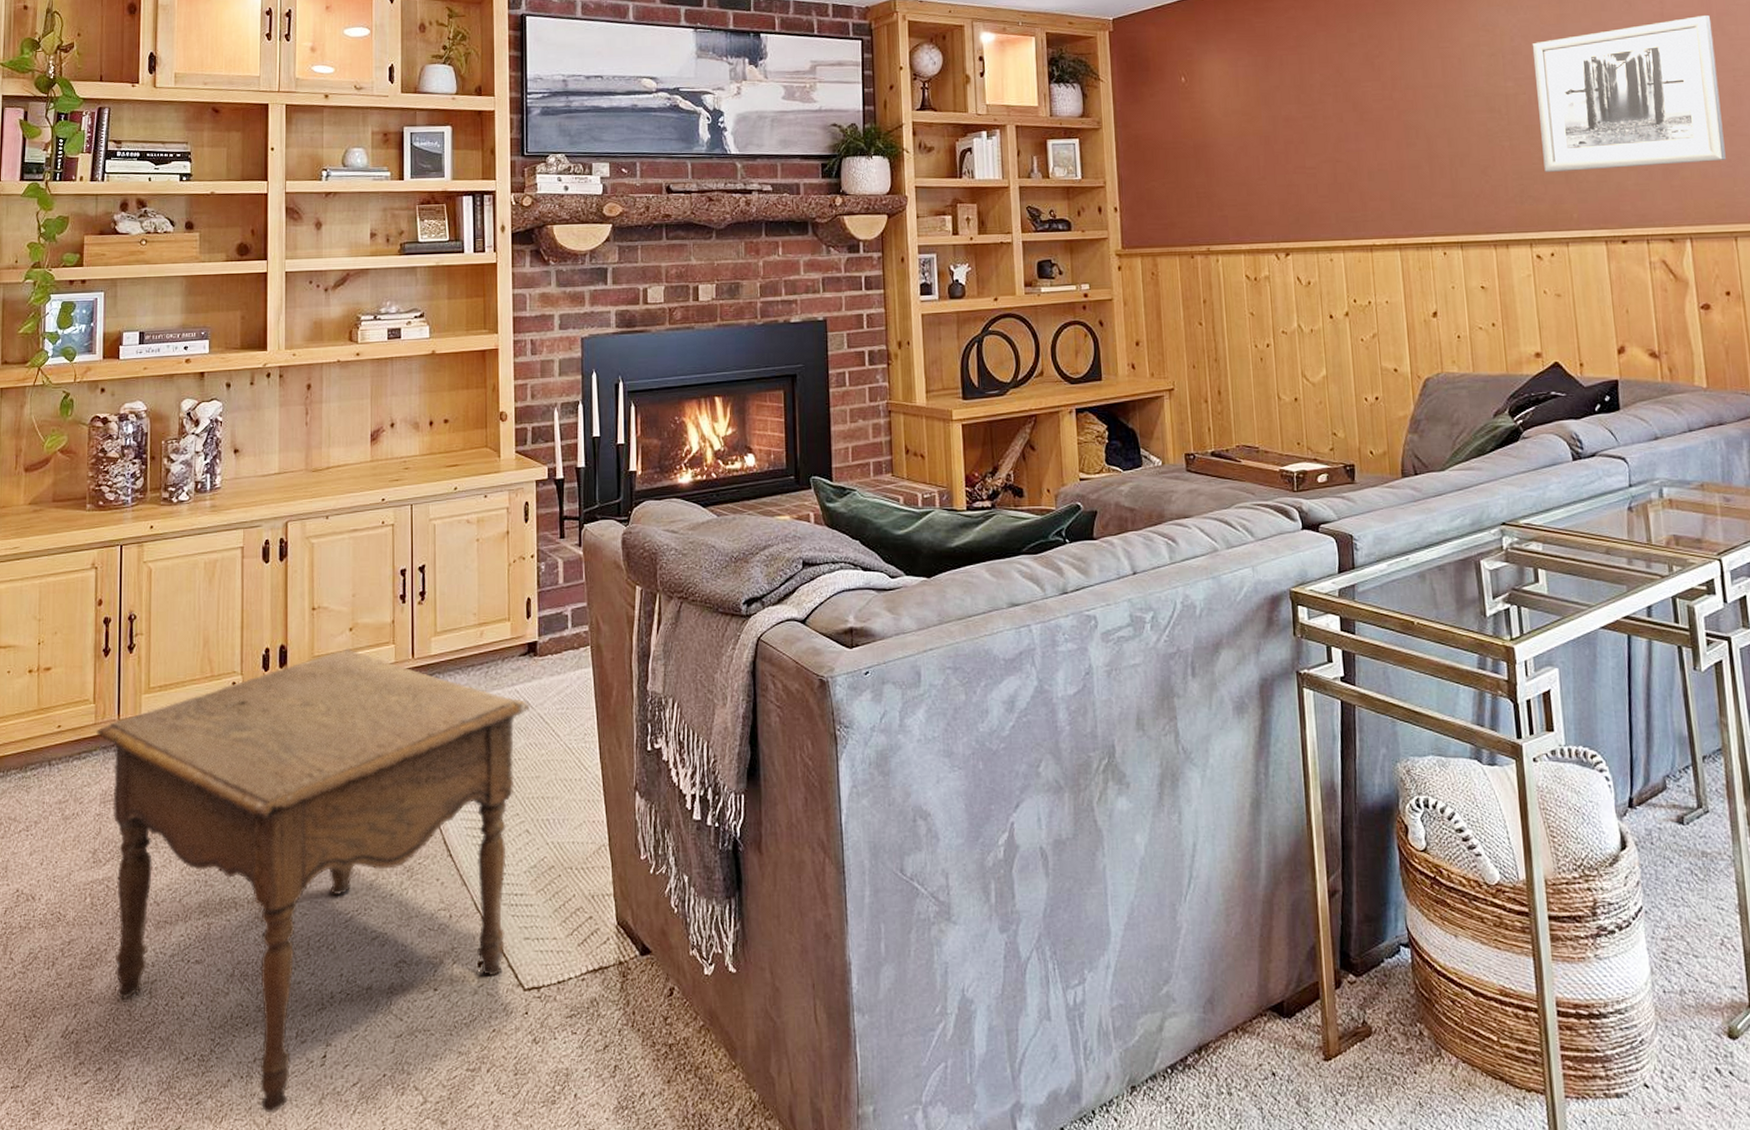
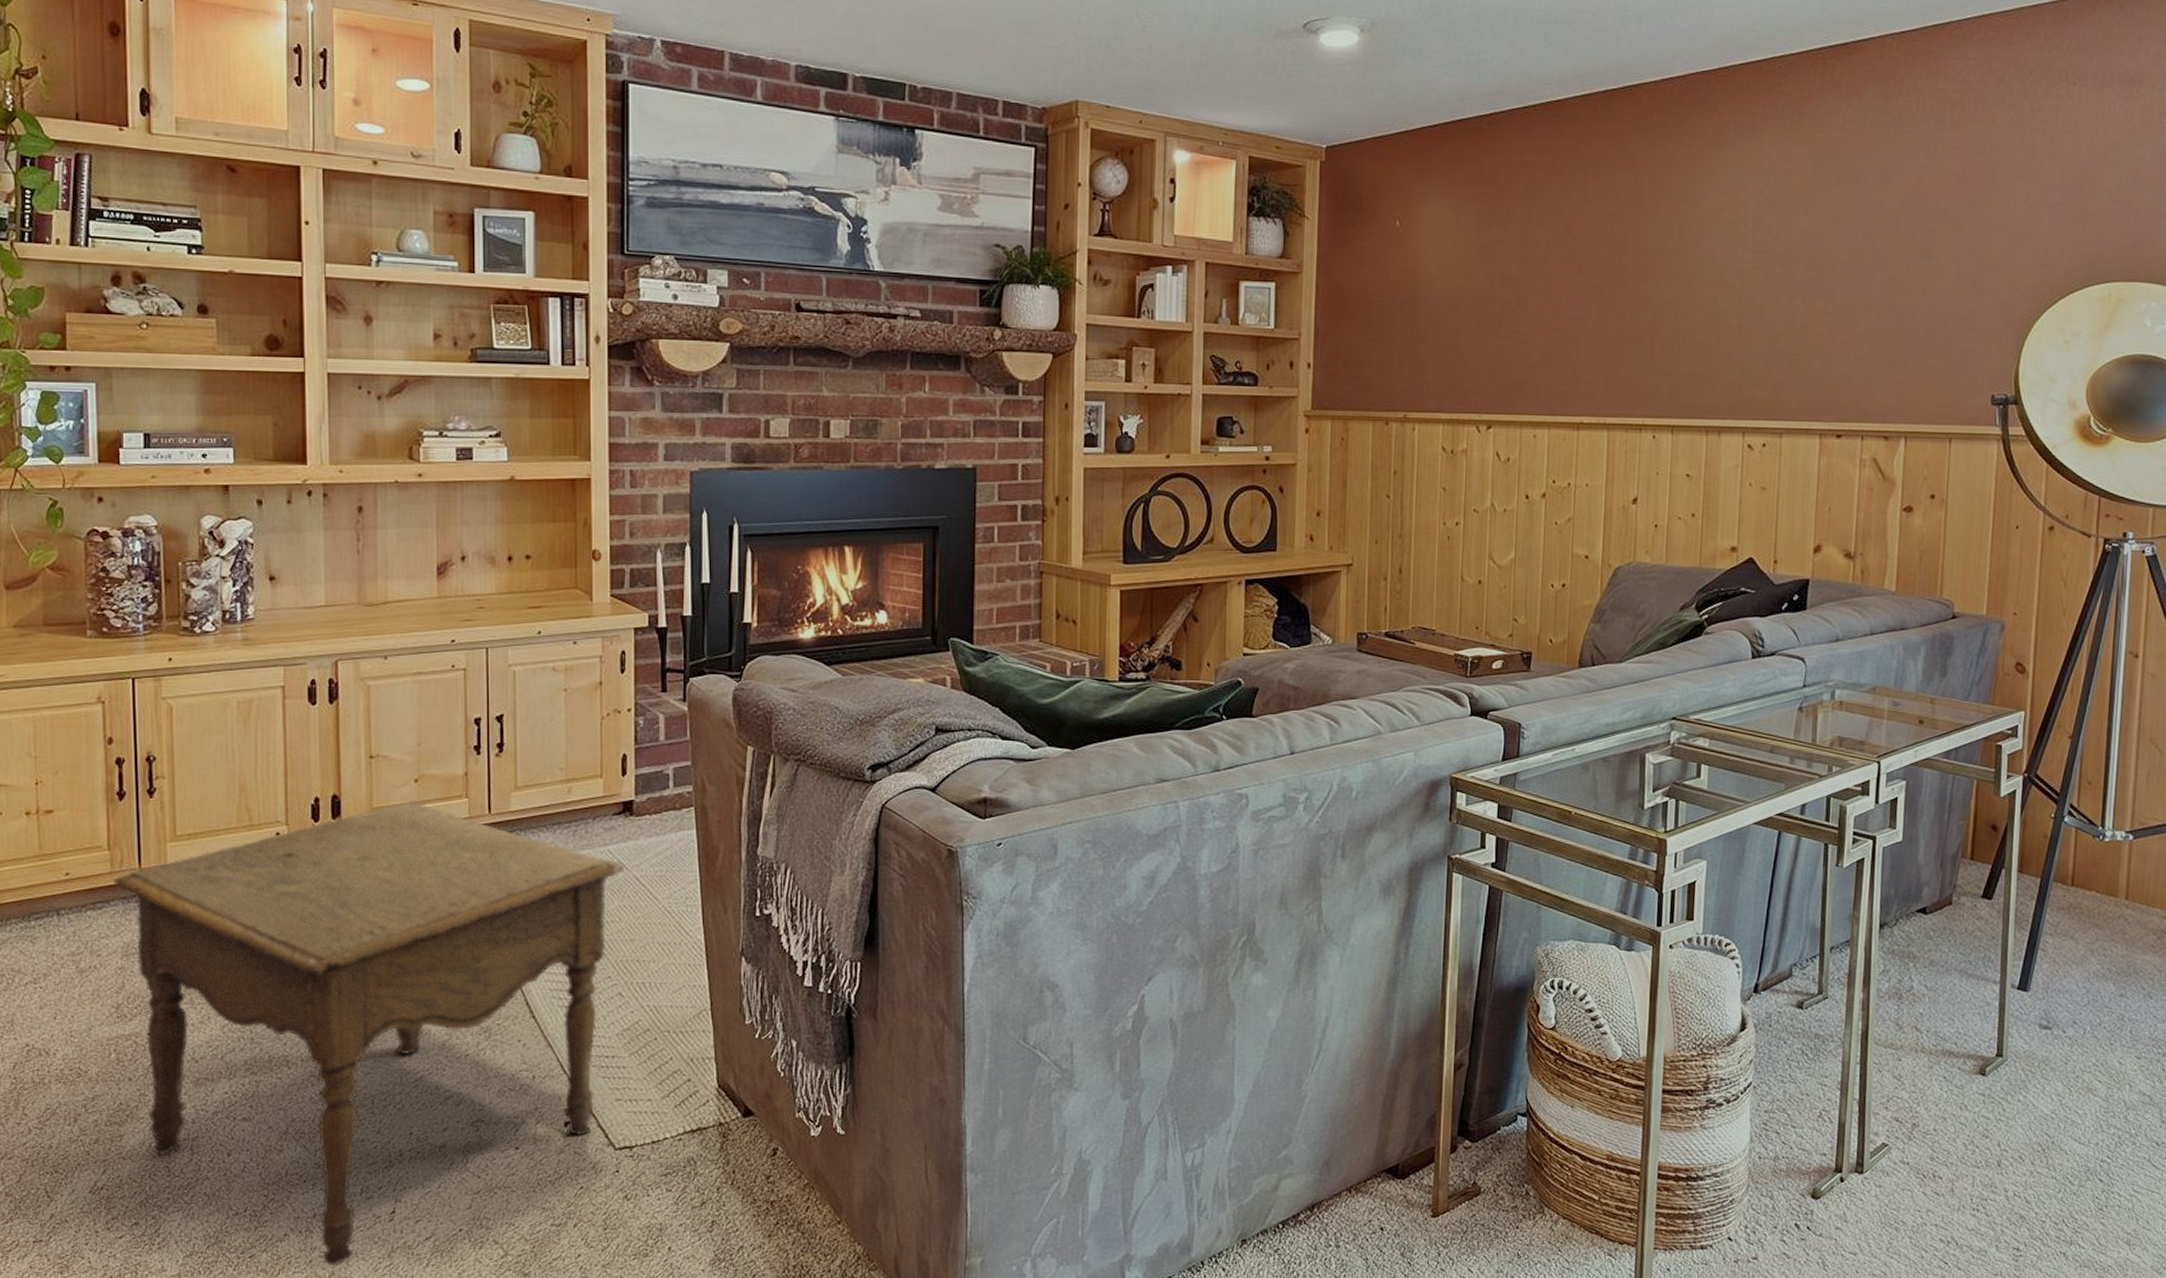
wall art: present [1532,14,1726,172] -> none [1769,196,1966,357]

